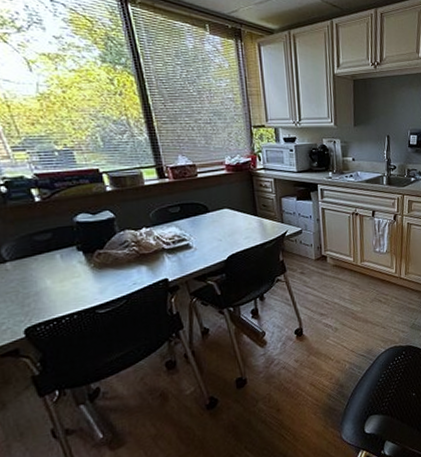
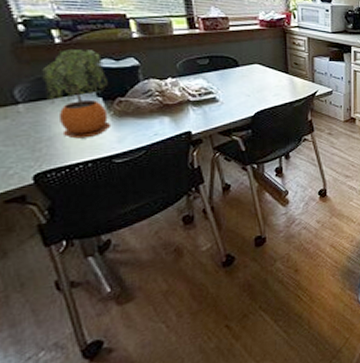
potted plant: none [25,205,93,292] -> present [42,48,112,139]

